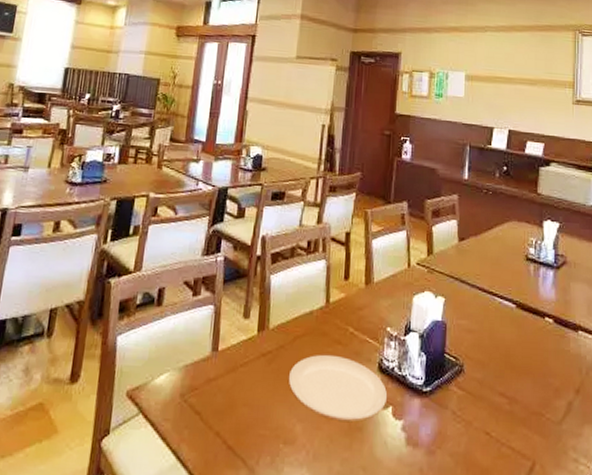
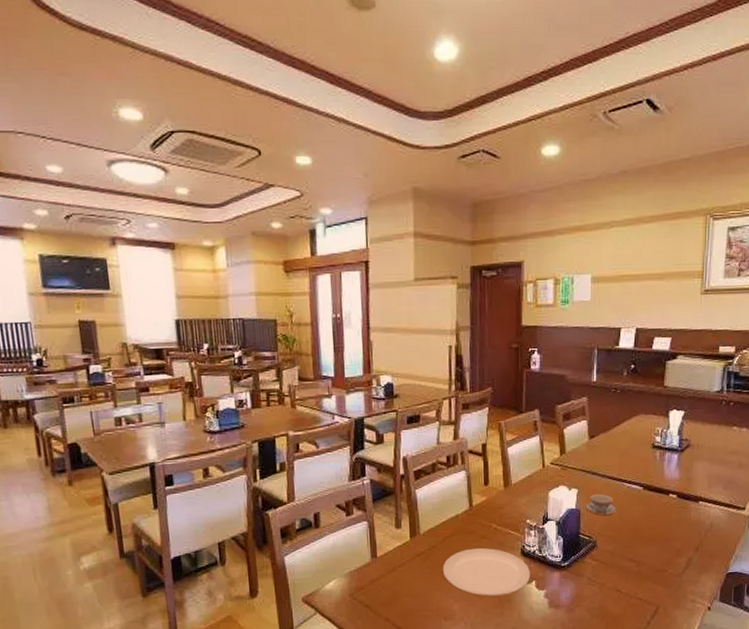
teacup: none [452,306,488,334] -> present [585,493,617,515]

